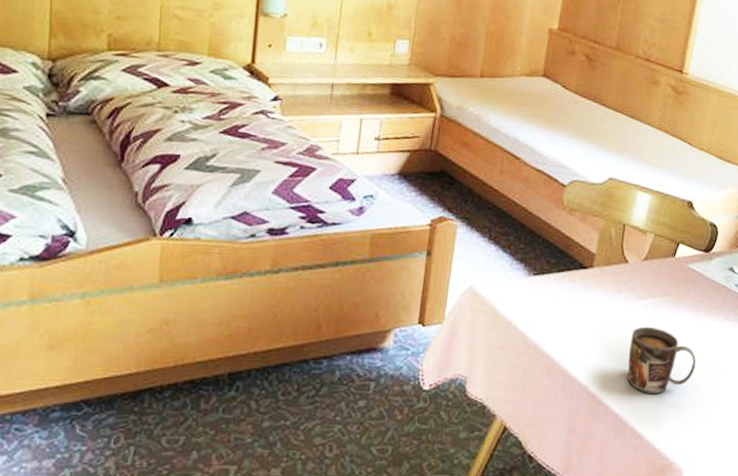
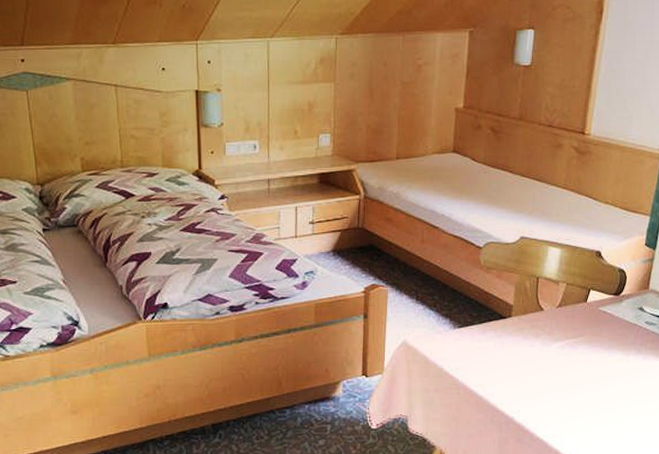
mug: present [627,326,696,393] -> none [549,364,611,421]

